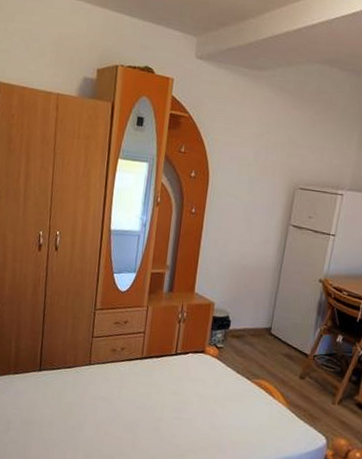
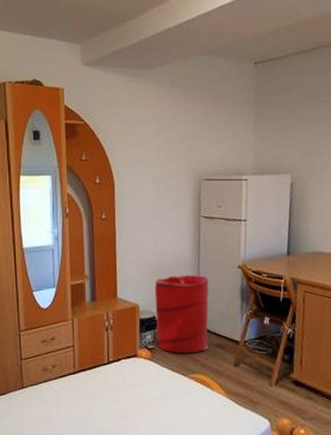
laundry hamper: none [227,279,288,359] -> present [154,274,209,354]

